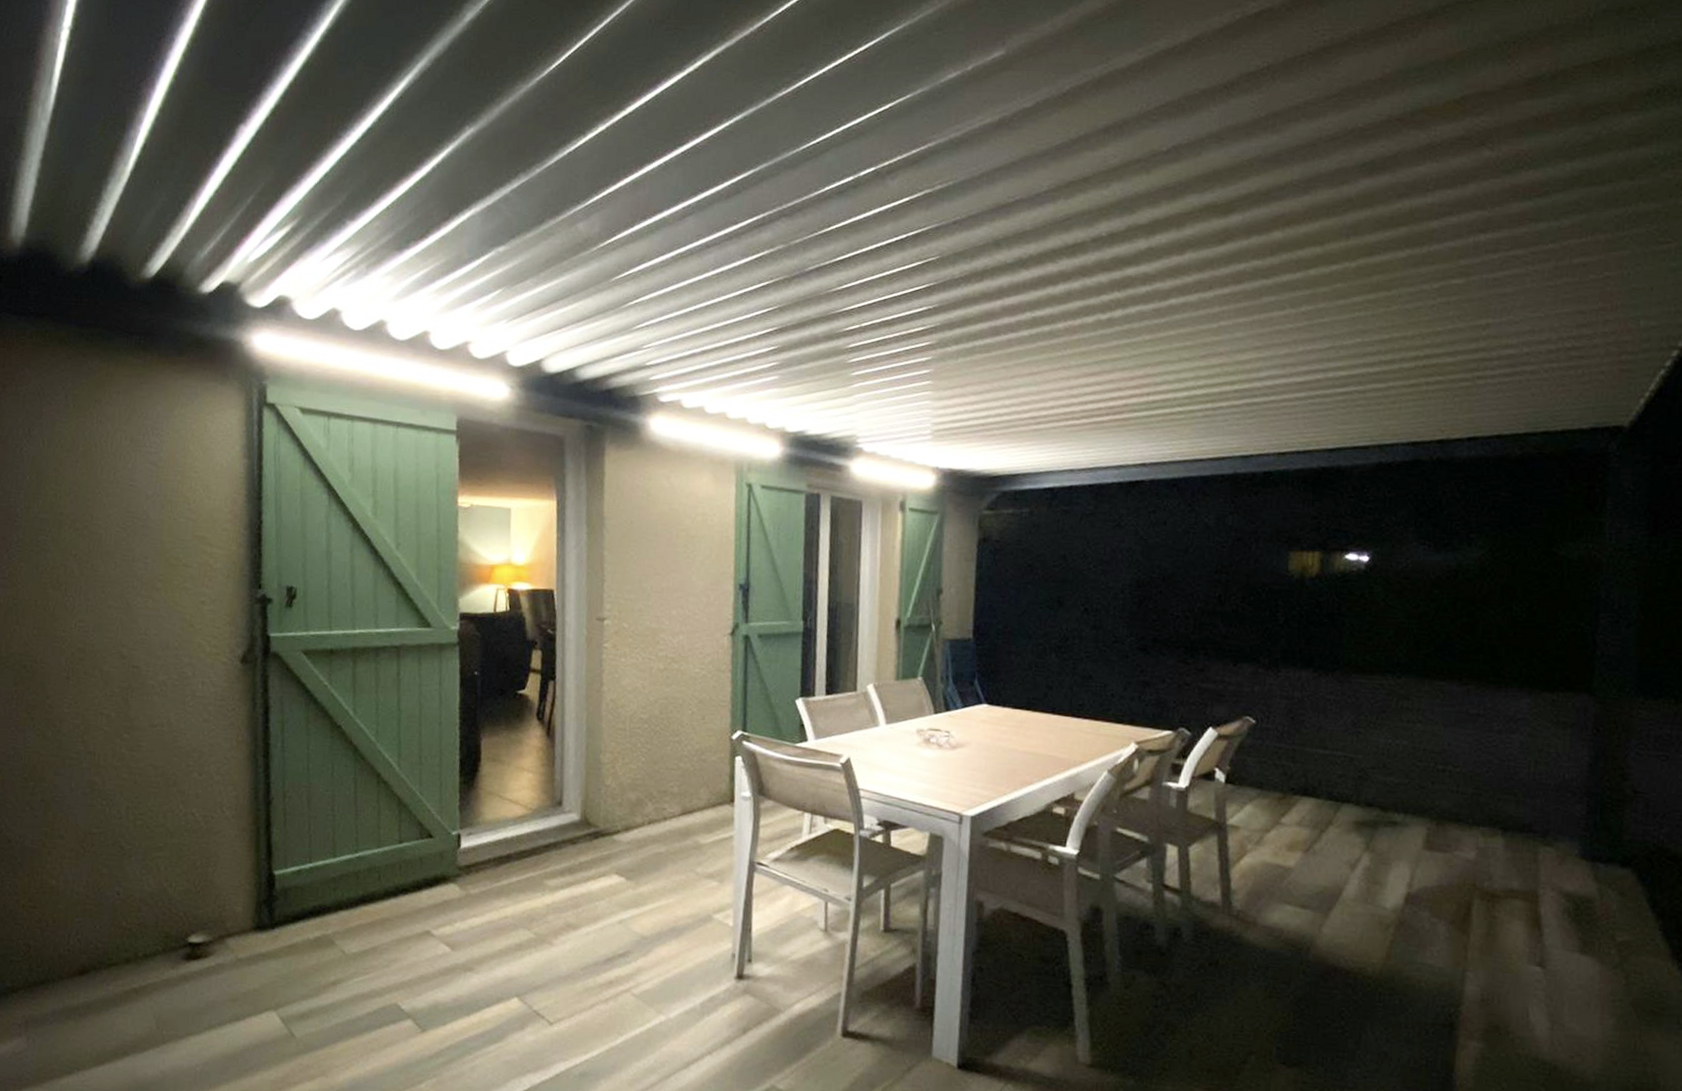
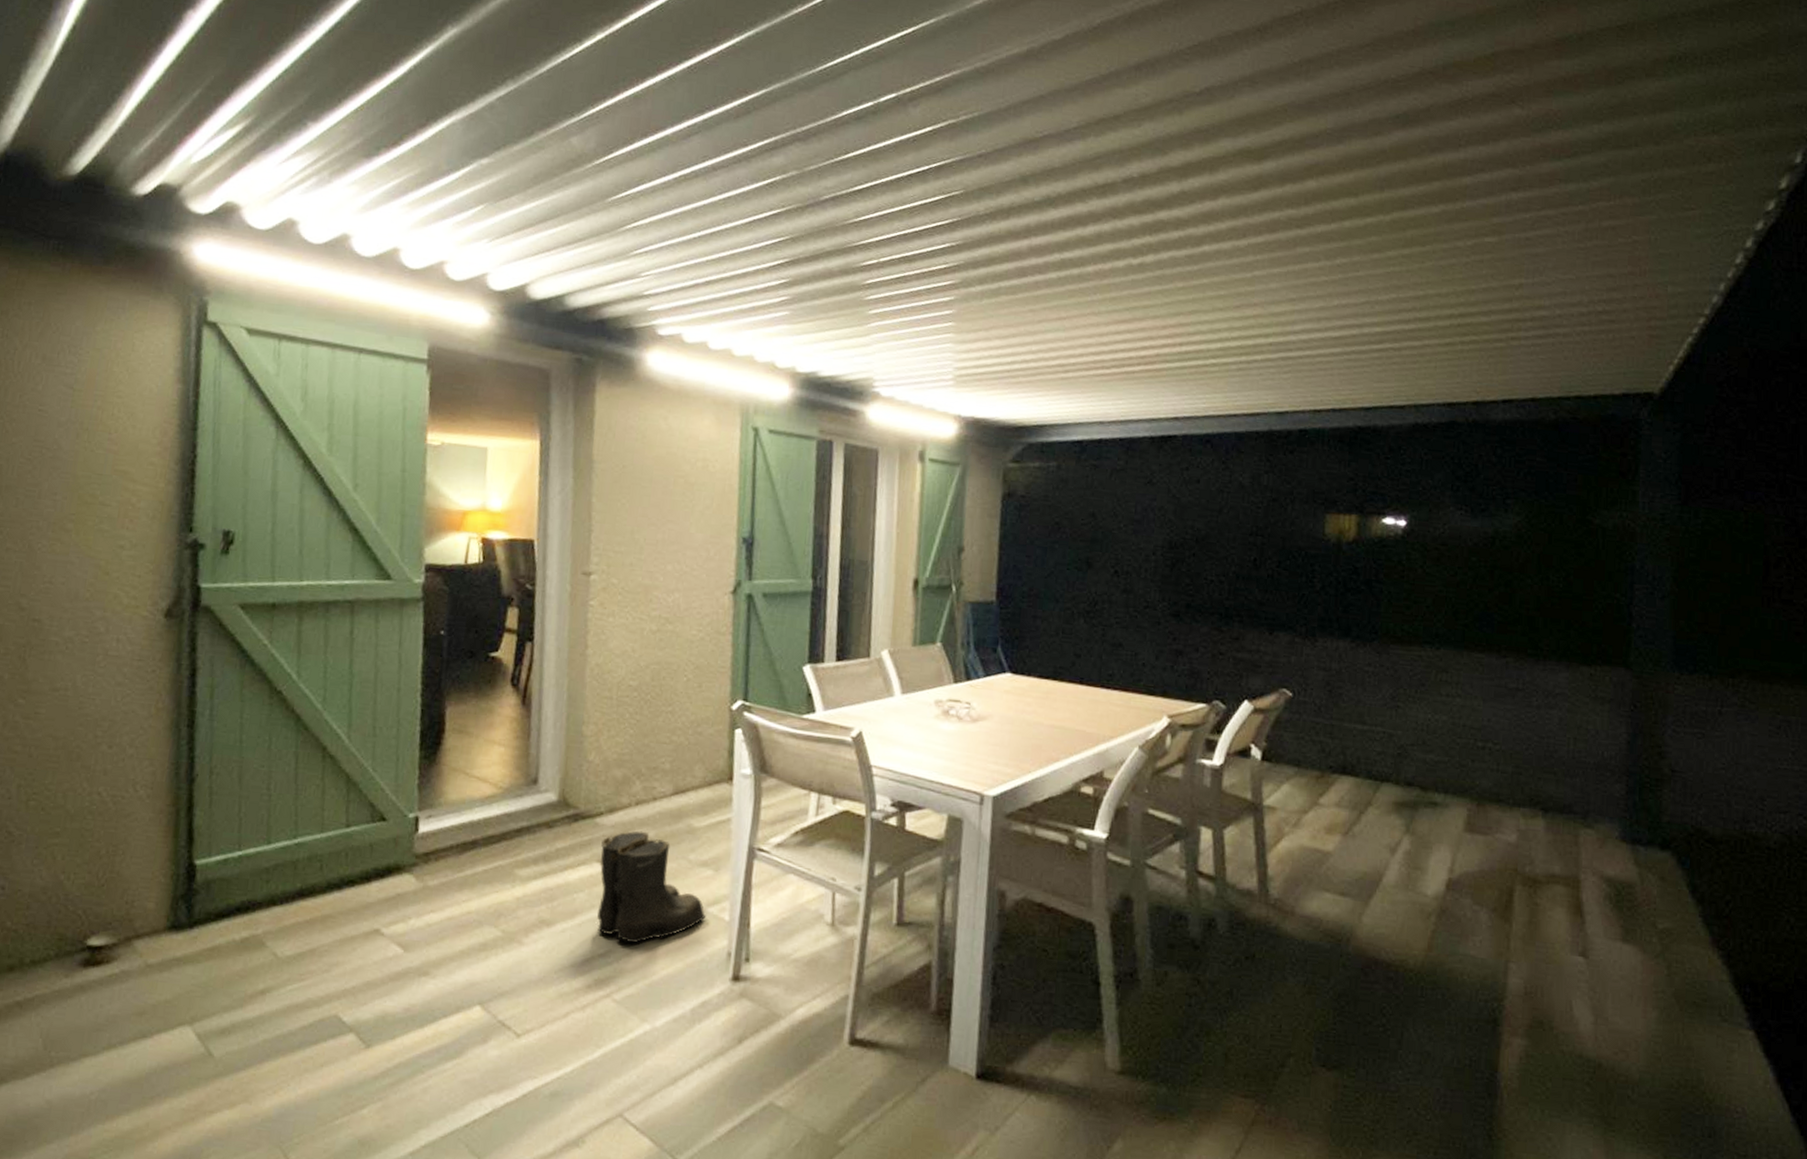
boots: none [616,847,713,946] -> present [596,831,707,944]

